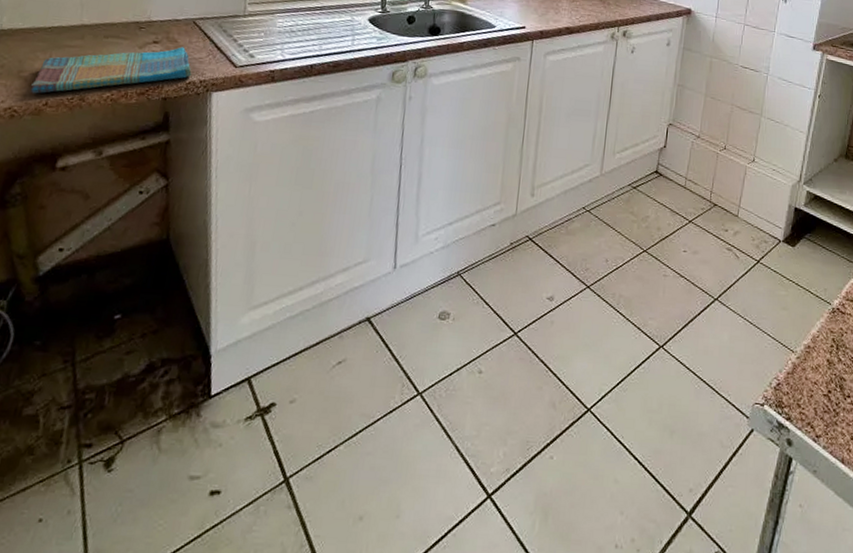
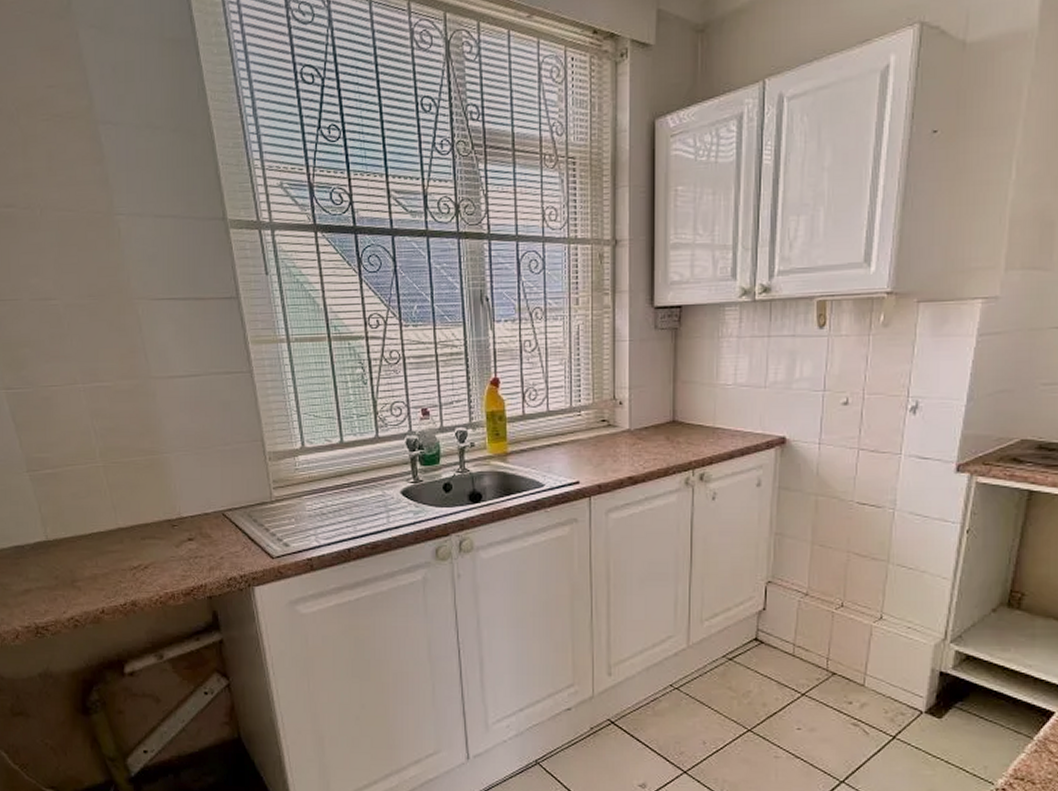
dish towel: present [30,47,192,94] -> none [86,542,231,602]

